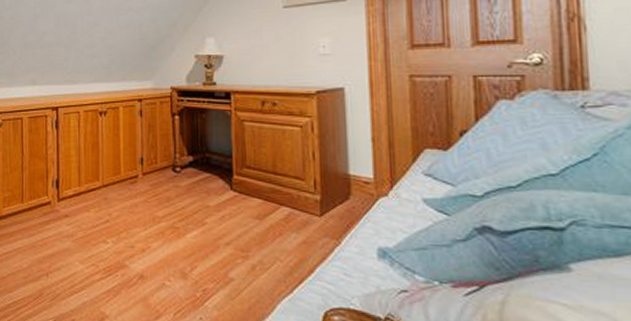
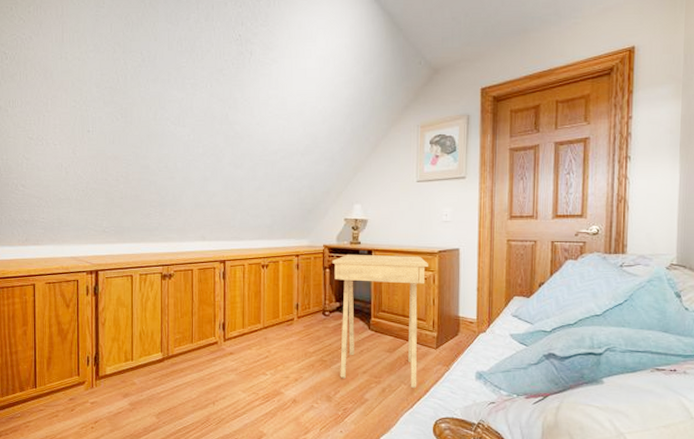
side table: none [182,97,305,266] -> present [332,254,429,388]

